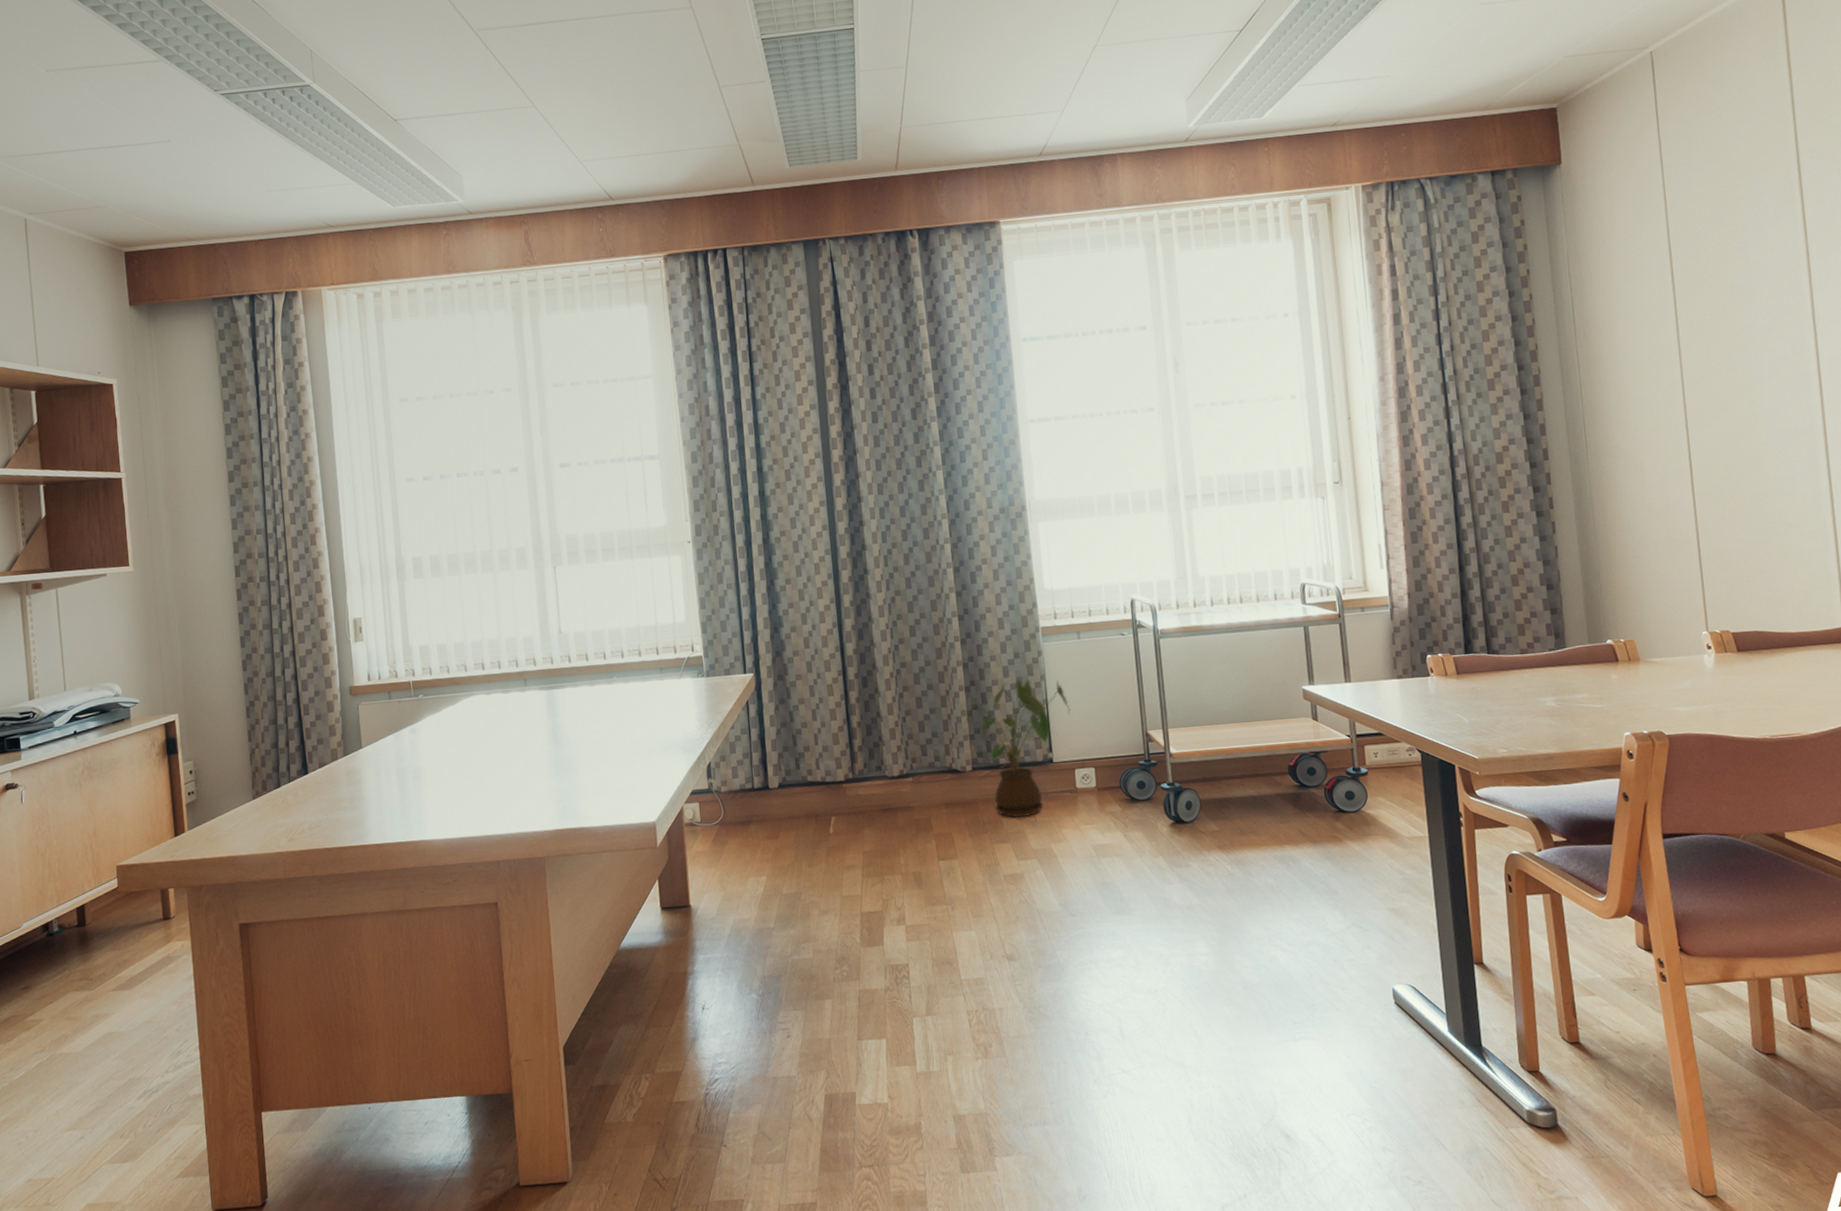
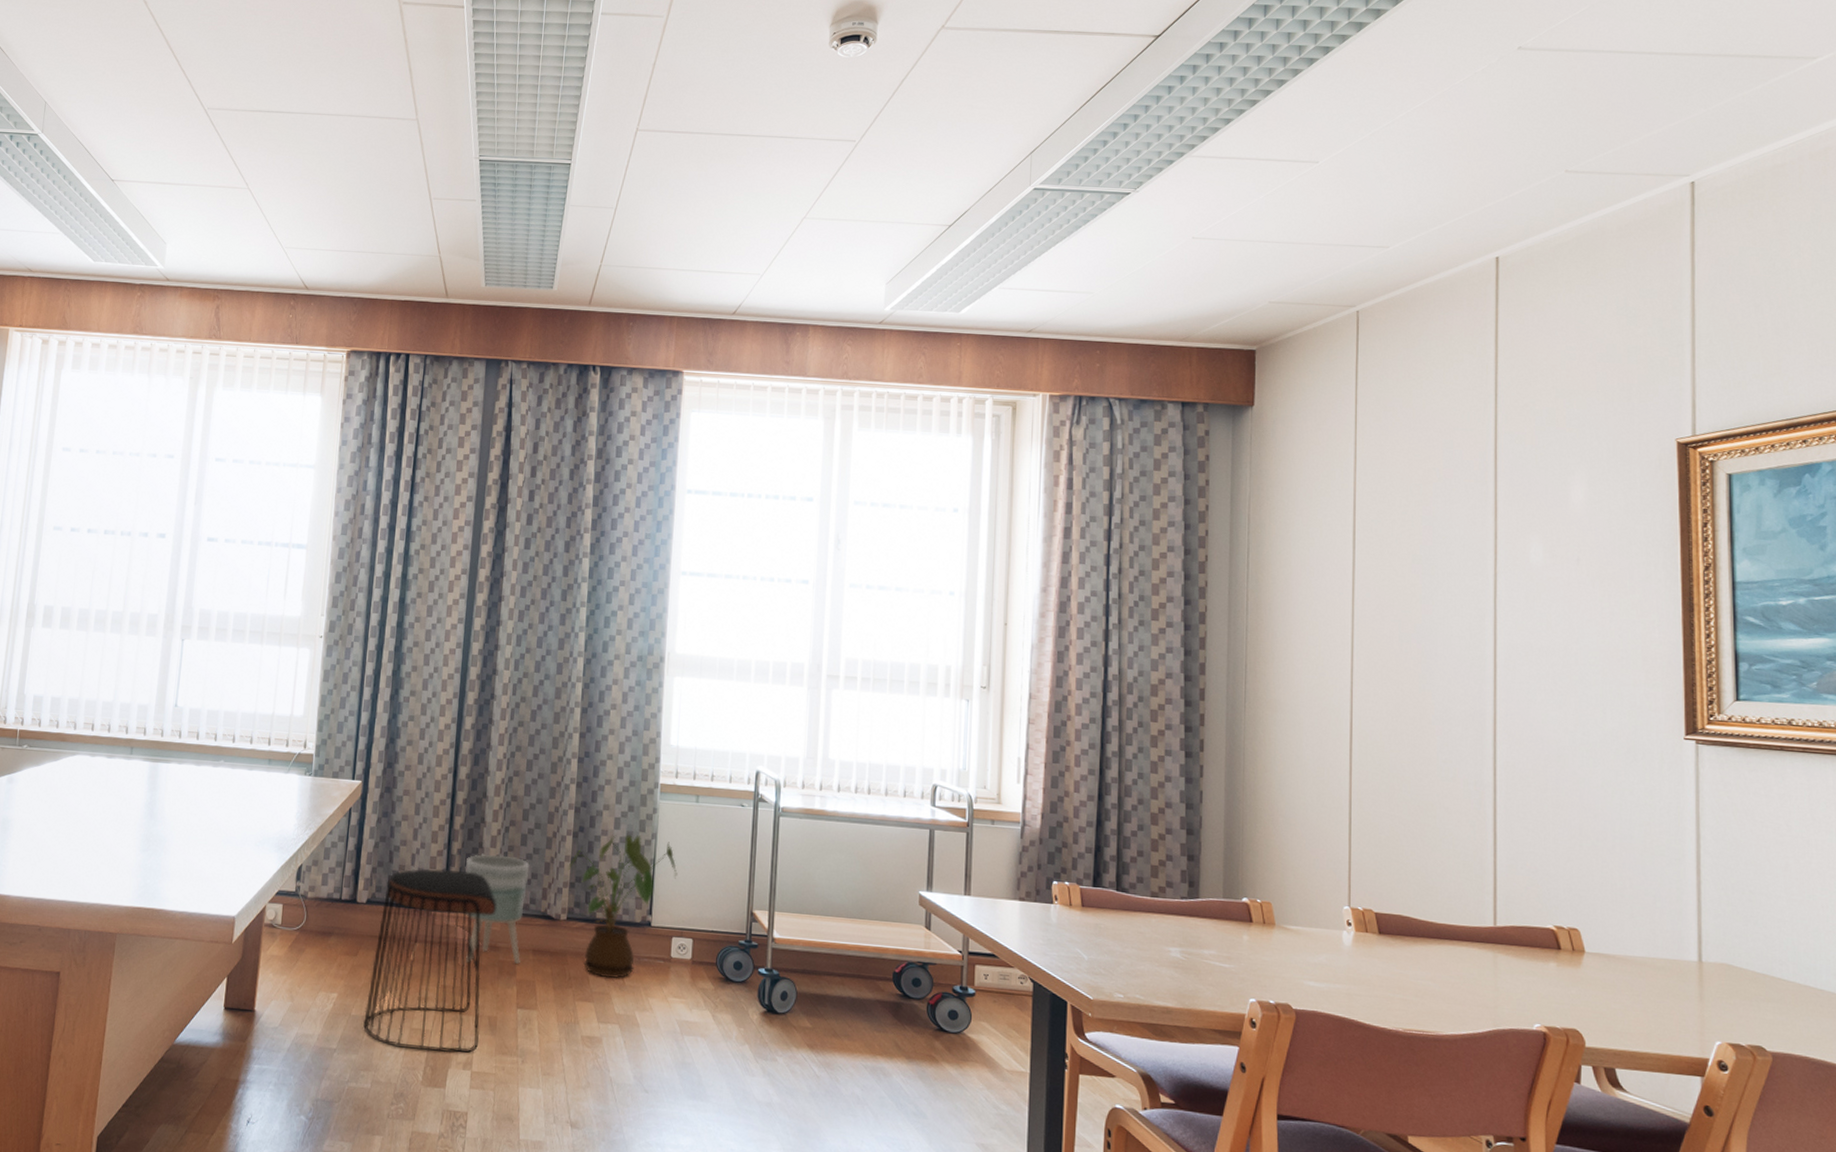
stool: none [794,741,908,916] -> present [363,869,496,1053]
planter: none [867,719,935,827] -> present [465,854,530,964]

